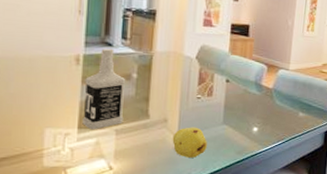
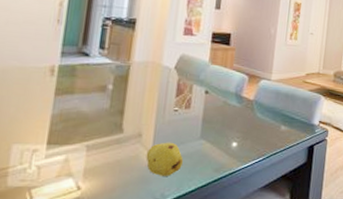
vodka: present [82,49,126,130] -> none [52,59,101,146]

